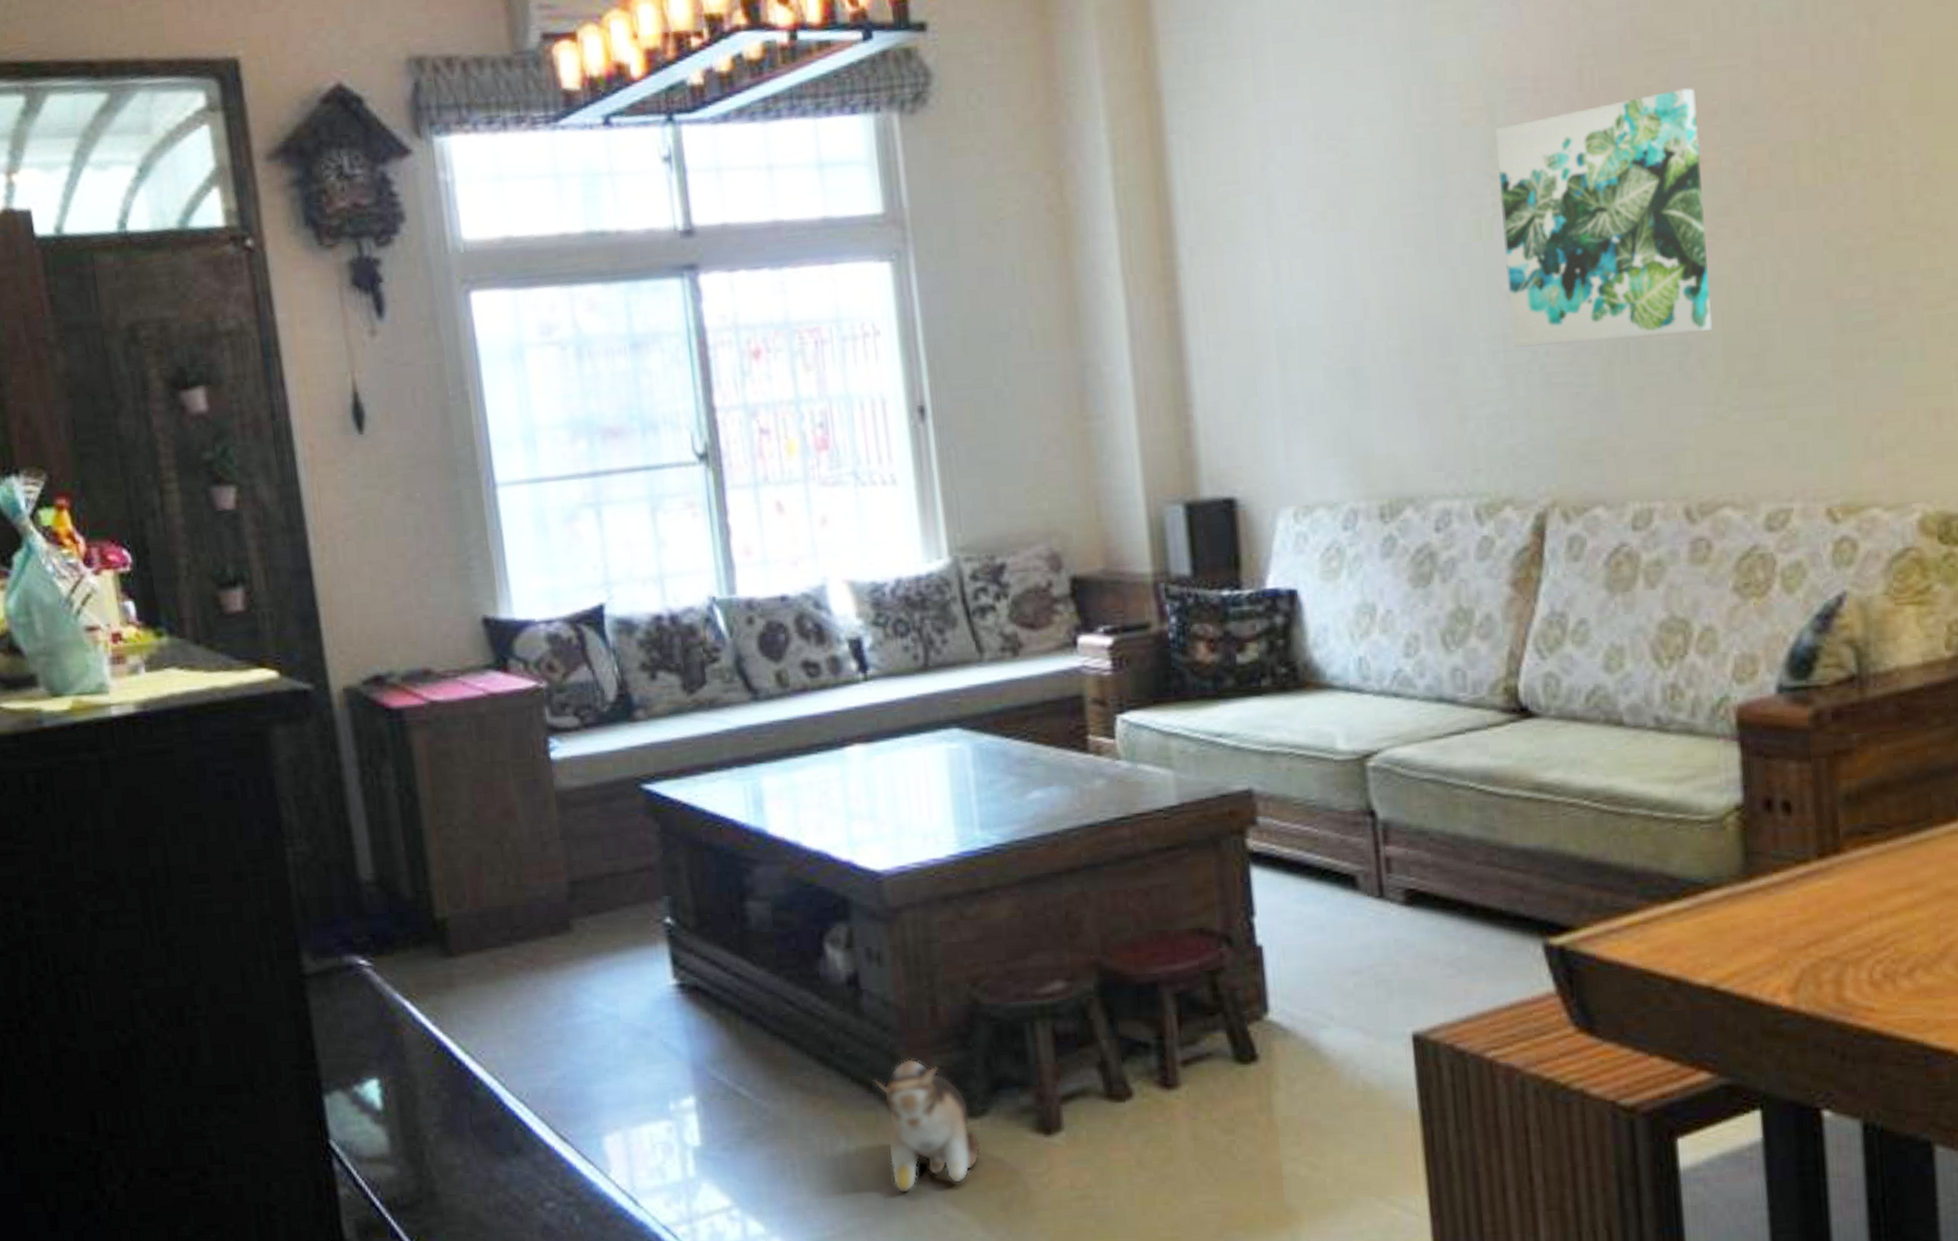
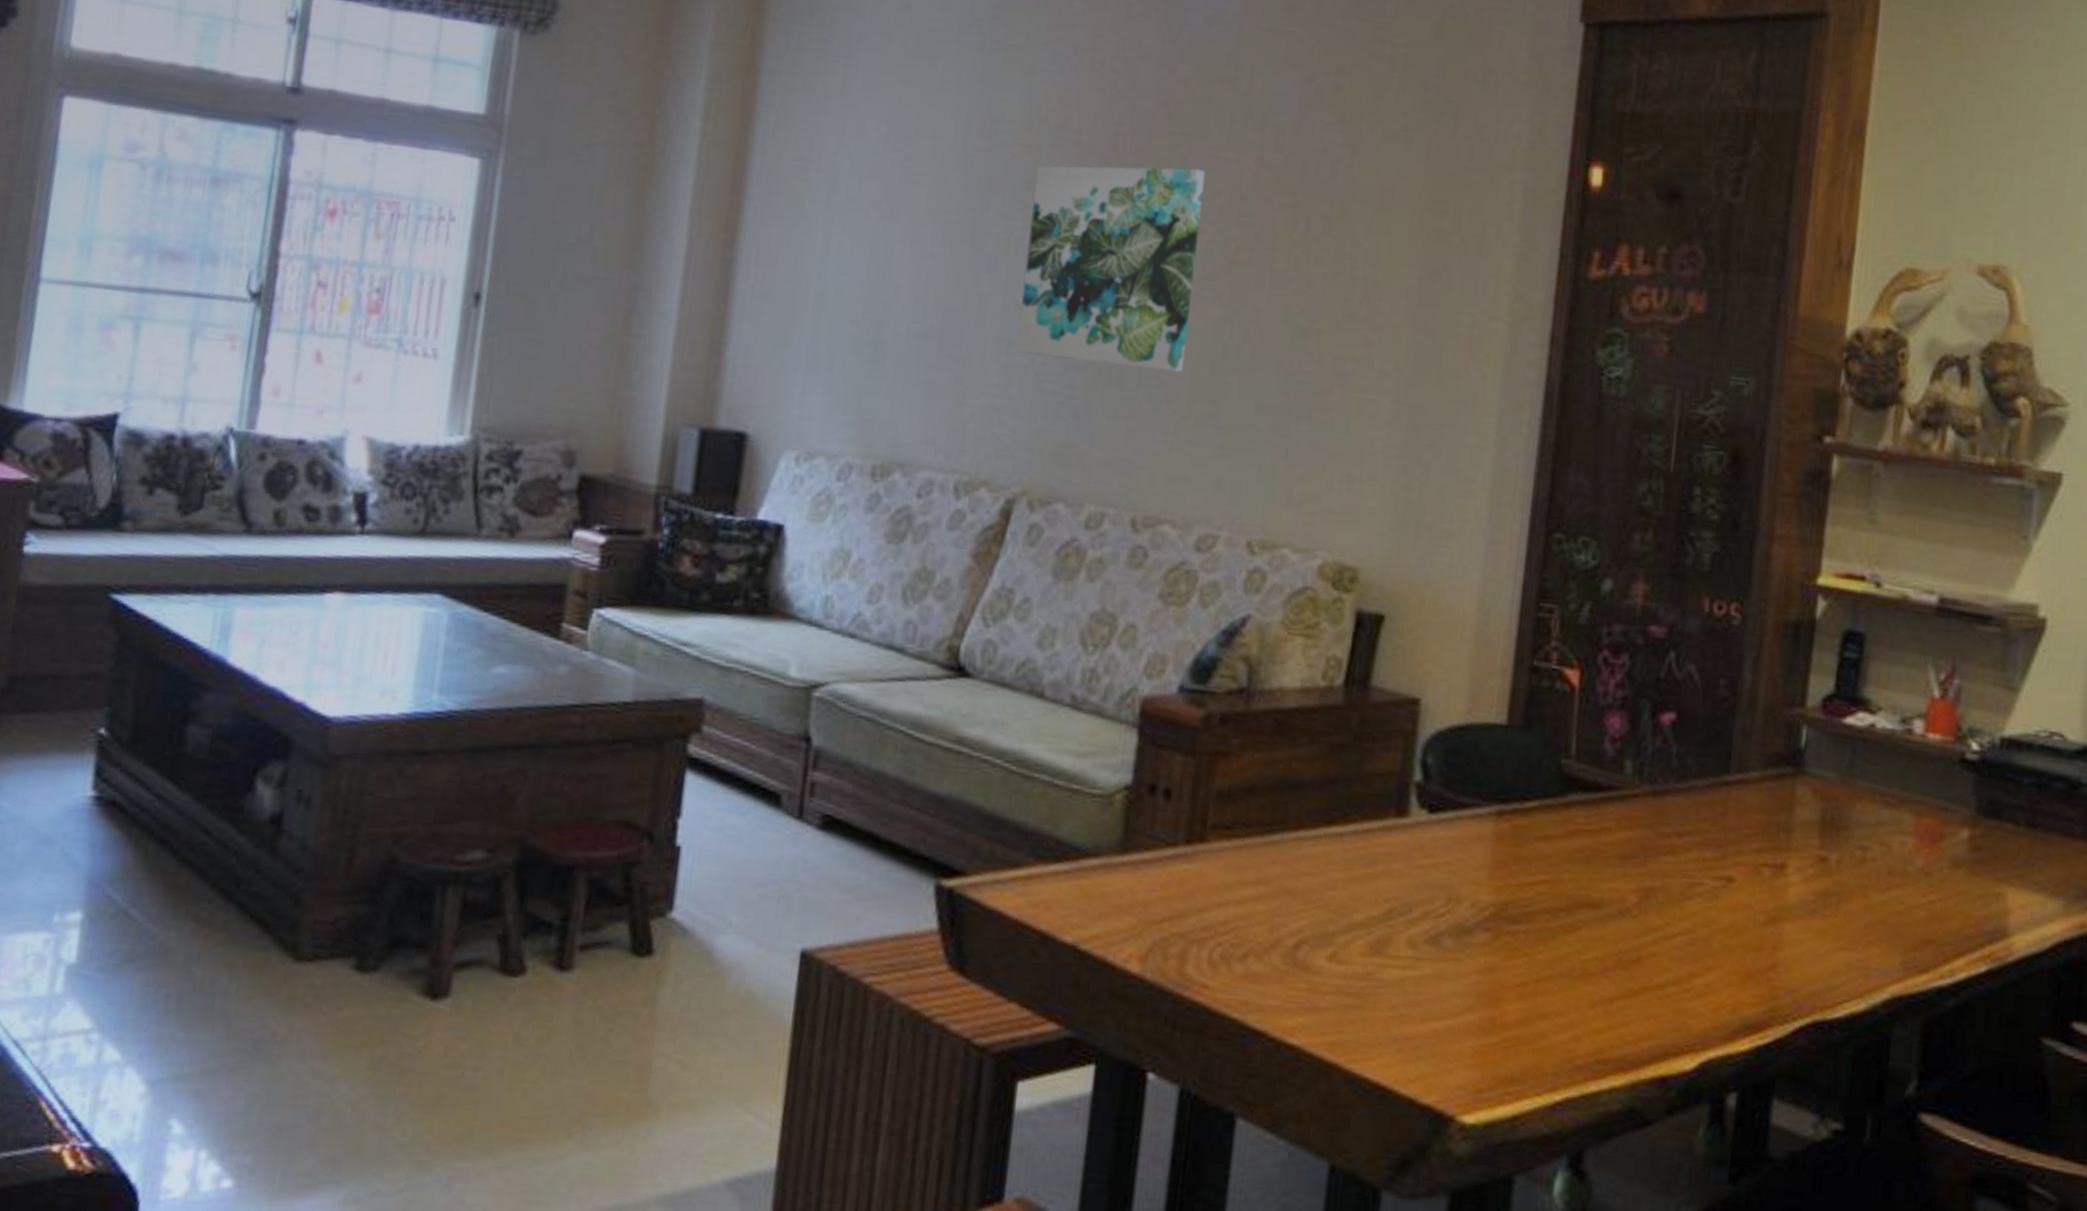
plush toy: present [873,1059,981,1192] -> none [266,905,365,1038]

